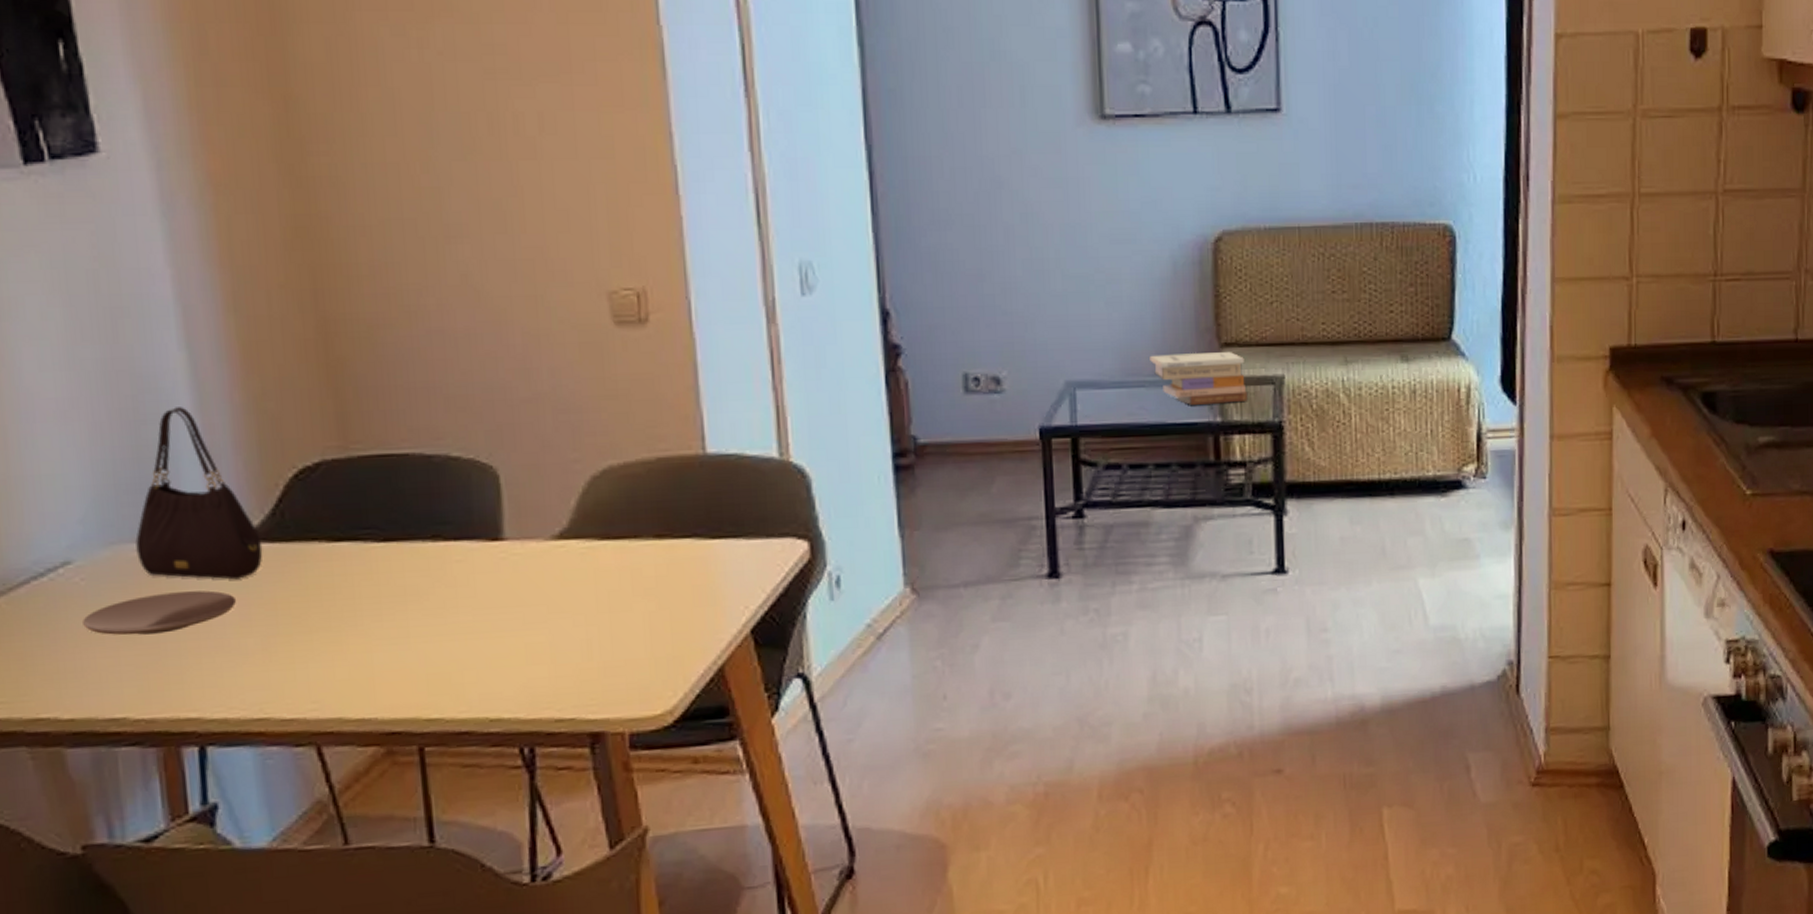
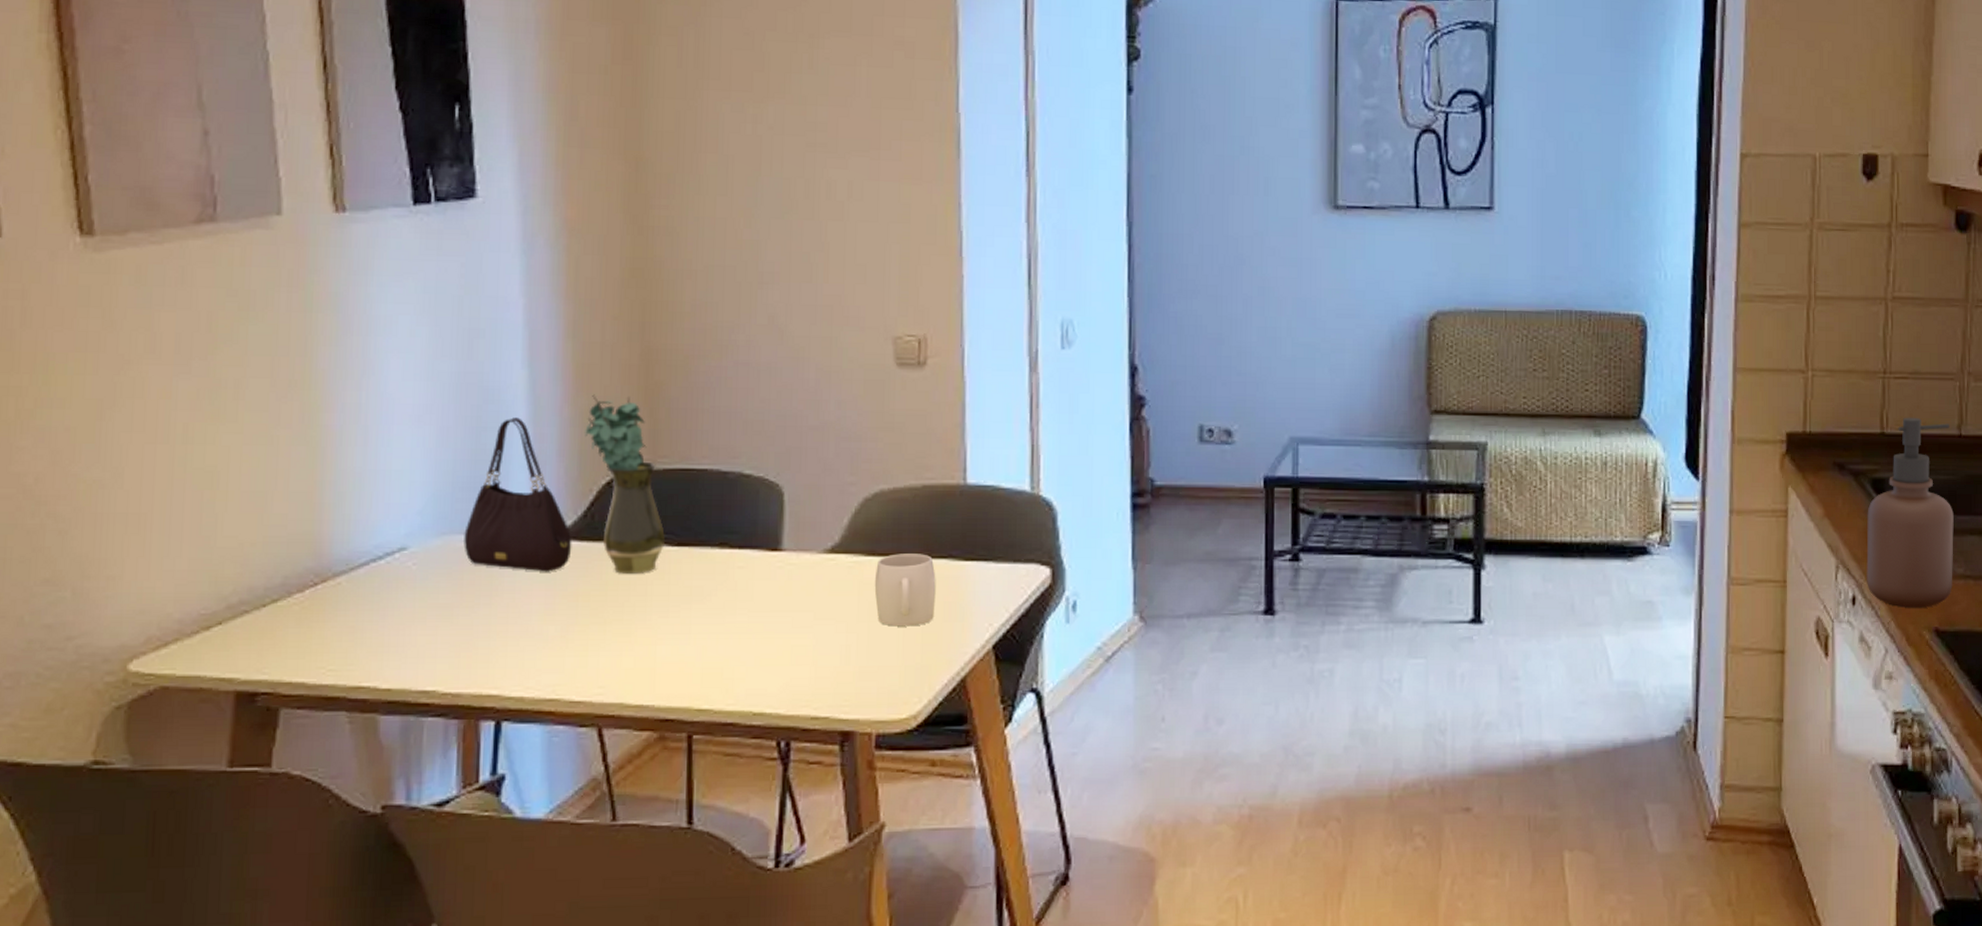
plate: present [82,590,237,635] -> none [410,580,545,617]
vase: none [261,375,370,576] -> present [585,394,666,574]
mug: none [611,534,683,616] -> present [874,554,936,627]
books: present [1150,352,1248,406] -> none [1366,418,1454,466]
soap dispenser: none [1697,322,1790,529] -> present [1866,417,1954,608]

